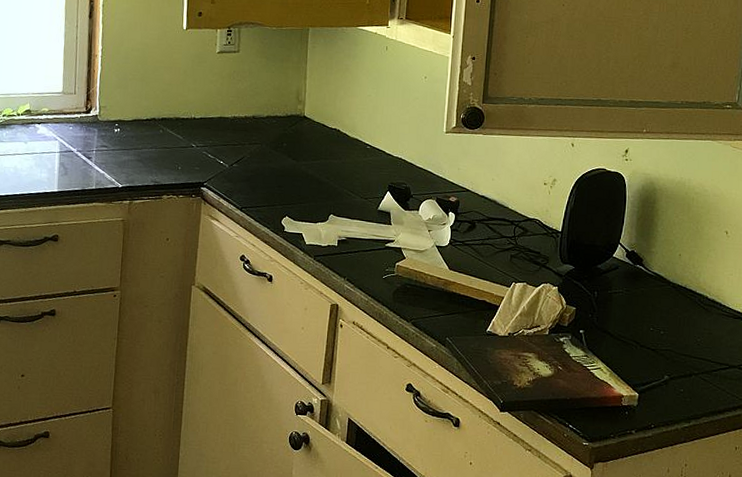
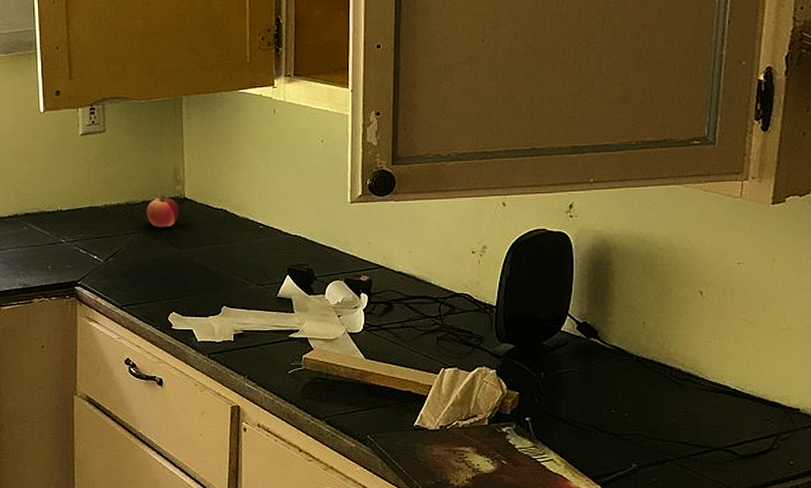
apple: none [269,111,299,141] -> present [146,194,179,228]

